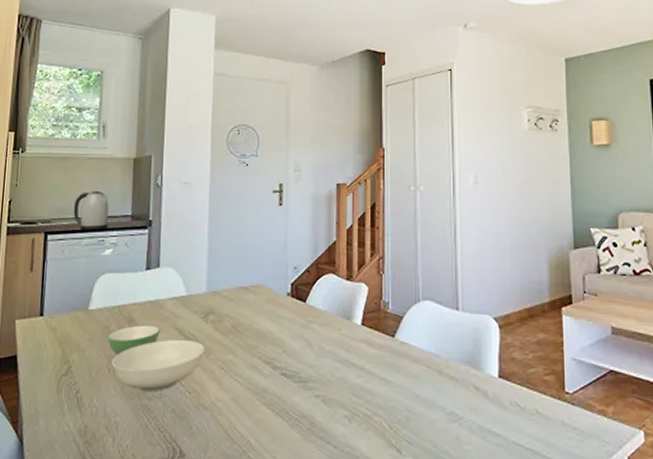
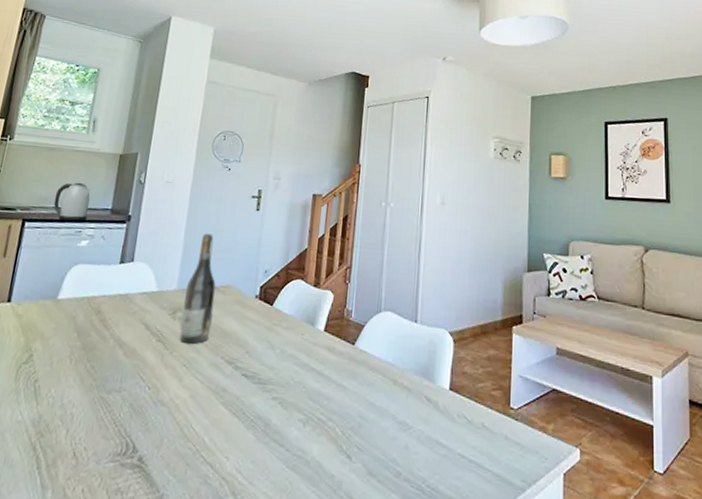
bowl: present [107,325,162,355] -> none [72,317,129,346]
bowl: present [111,340,206,391] -> none [73,334,170,385]
wine bottle: none [213,233,246,346] -> present [179,233,216,344]

